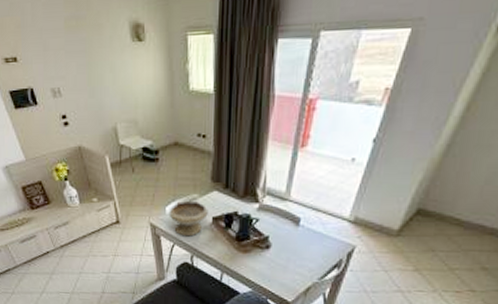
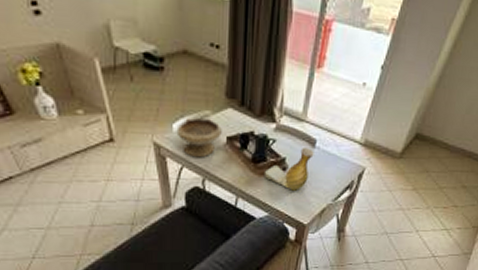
vase: none [248,225,298,268] -> present [265,146,314,191]

